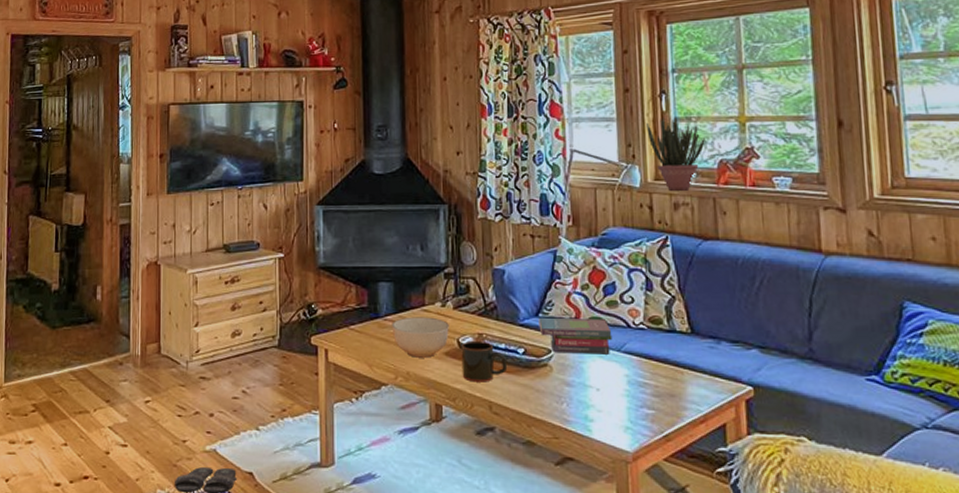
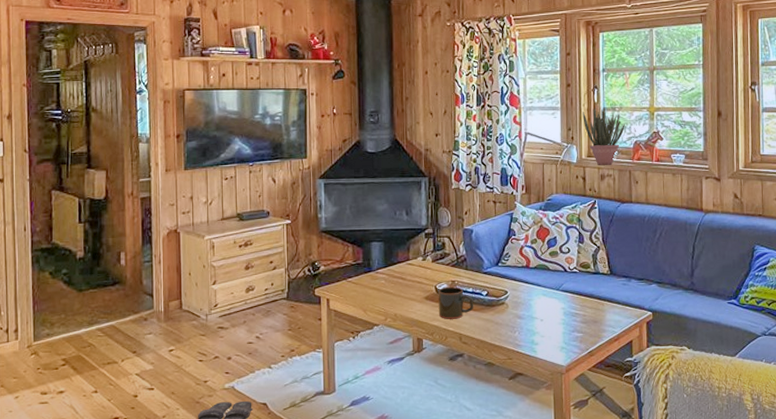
bowl: present [391,317,449,358] -> none [382,269,429,302]
books: present [538,317,613,355] -> none [498,266,553,294]

